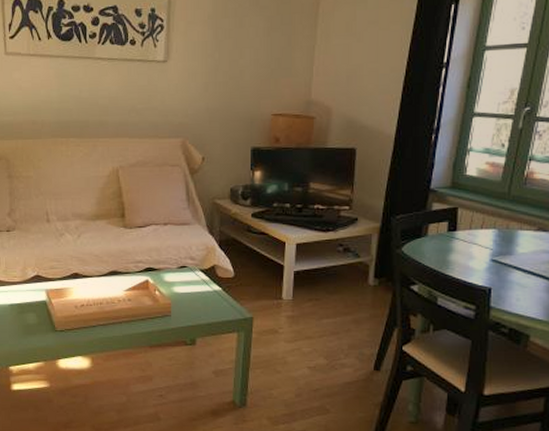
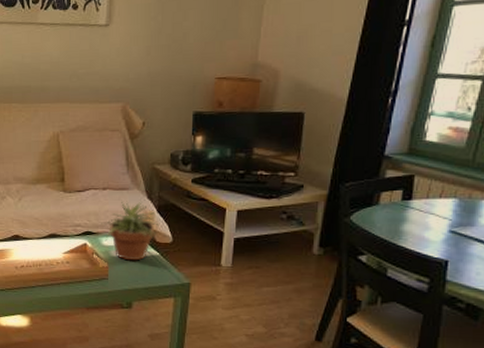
potted plant: none [163,235,221,296] -> present [101,199,159,261]

